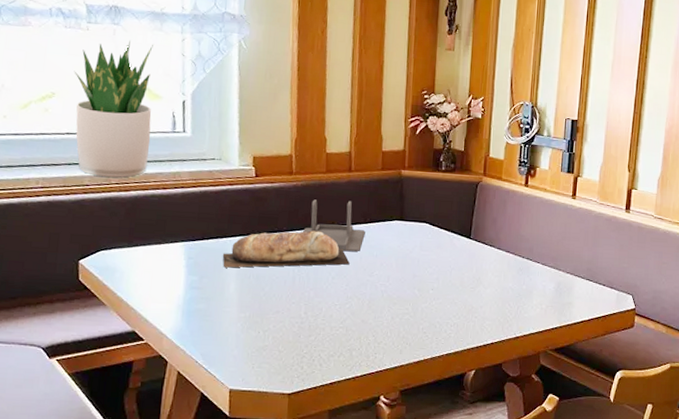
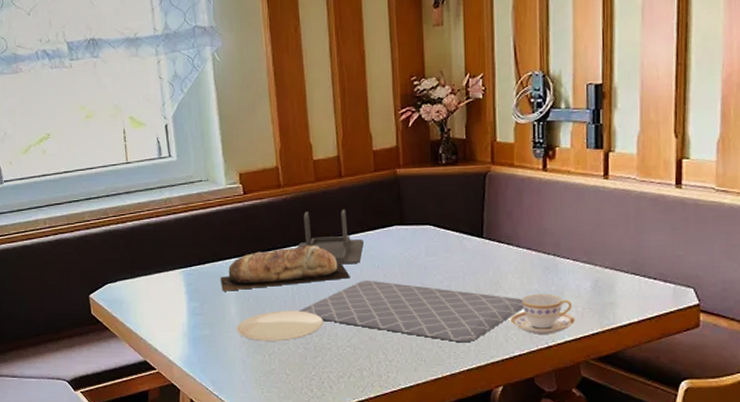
planter: present [74,40,153,178] -> none [64,71,140,212]
plate: none [233,290,321,320] -> present [236,310,324,342]
placemat: none [297,267,500,330] -> present [298,280,524,343]
teacup: none [487,291,540,327] -> present [510,294,576,334]

